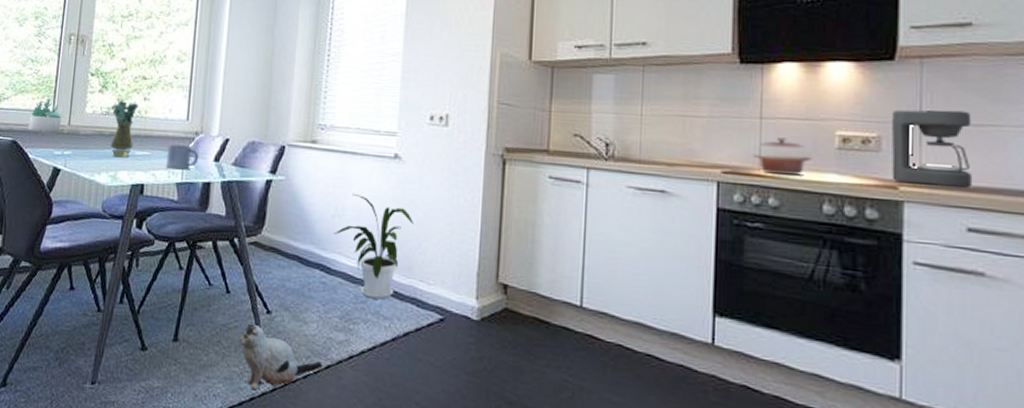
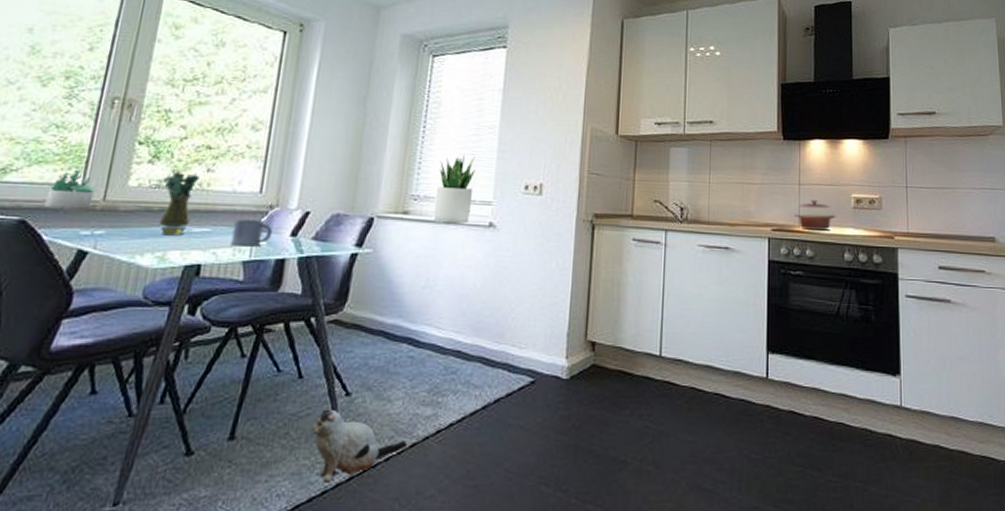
house plant: present [334,193,414,300] -> none [424,263,507,368]
planter: none [340,83,379,155] -> present [433,155,475,224]
coffee maker: present [892,109,971,189] -> none [889,176,940,237]

